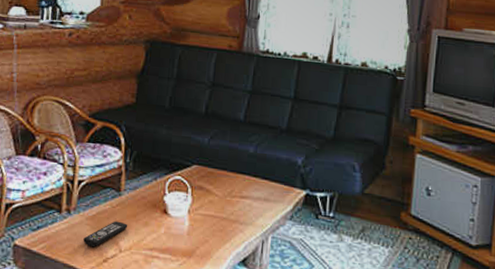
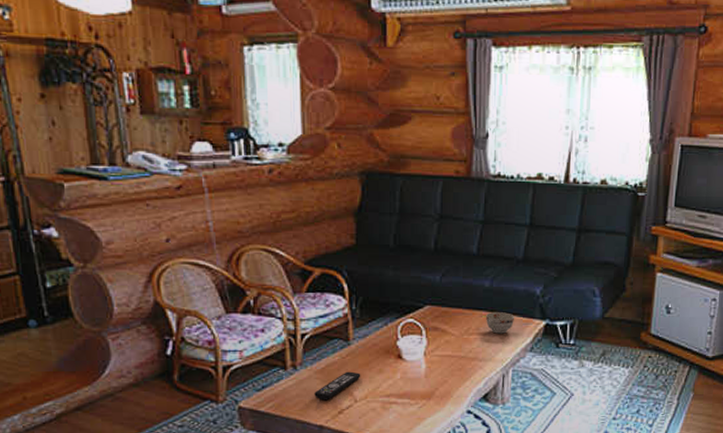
teacup: none [249,177,276,200] -> present [486,311,514,334]

